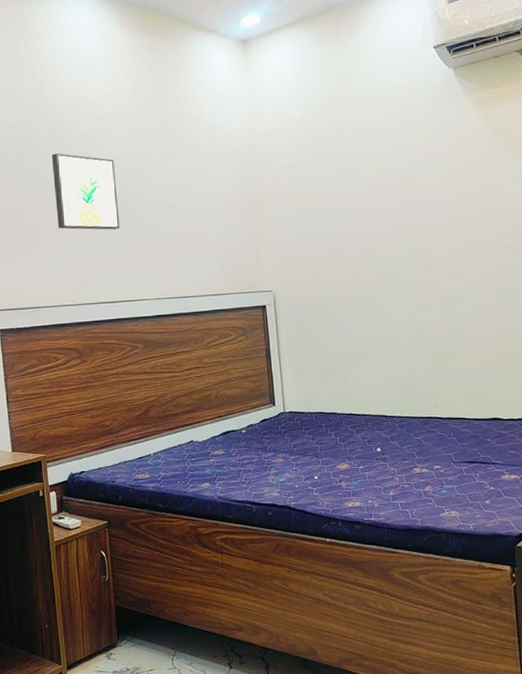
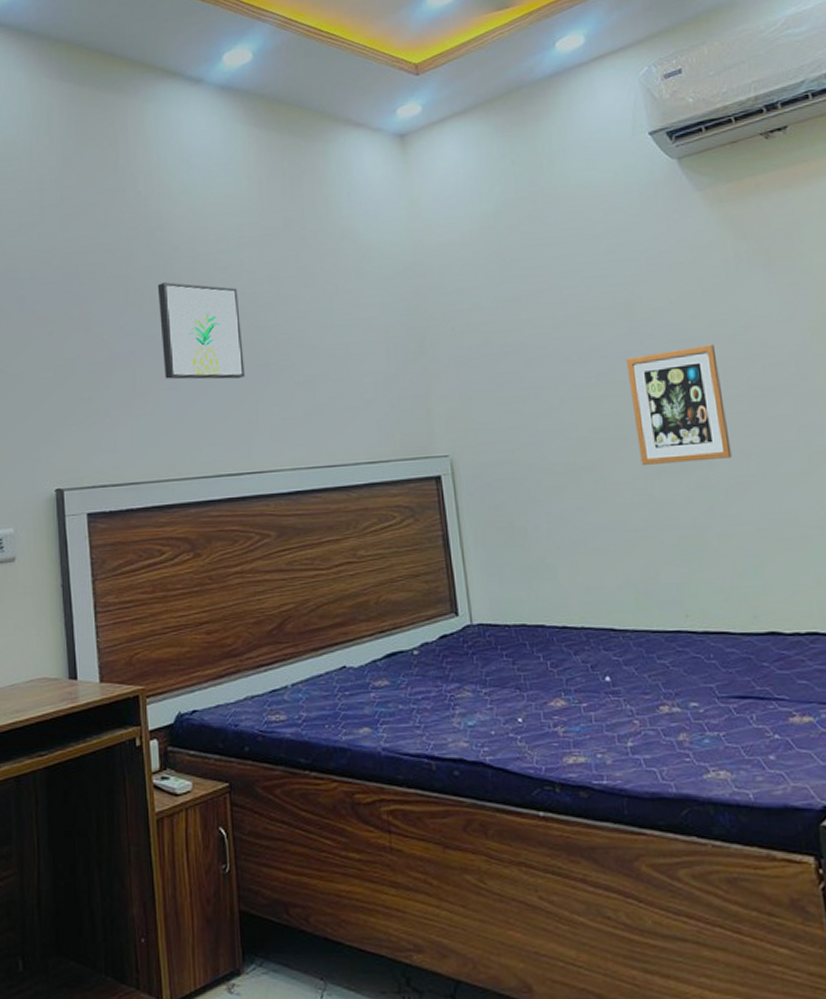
picture frame: none [405,212,477,300] -> present [625,344,732,465]

